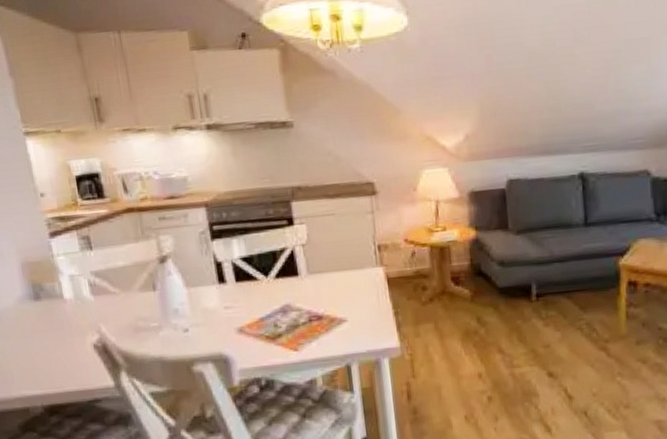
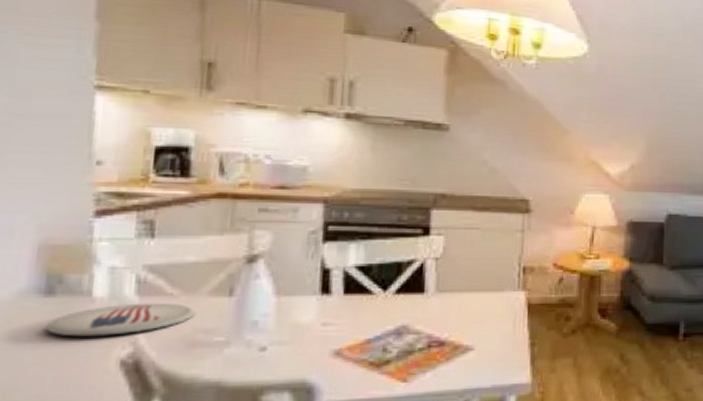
plate: none [41,299,134,329] -> present [46,302,196,337]

